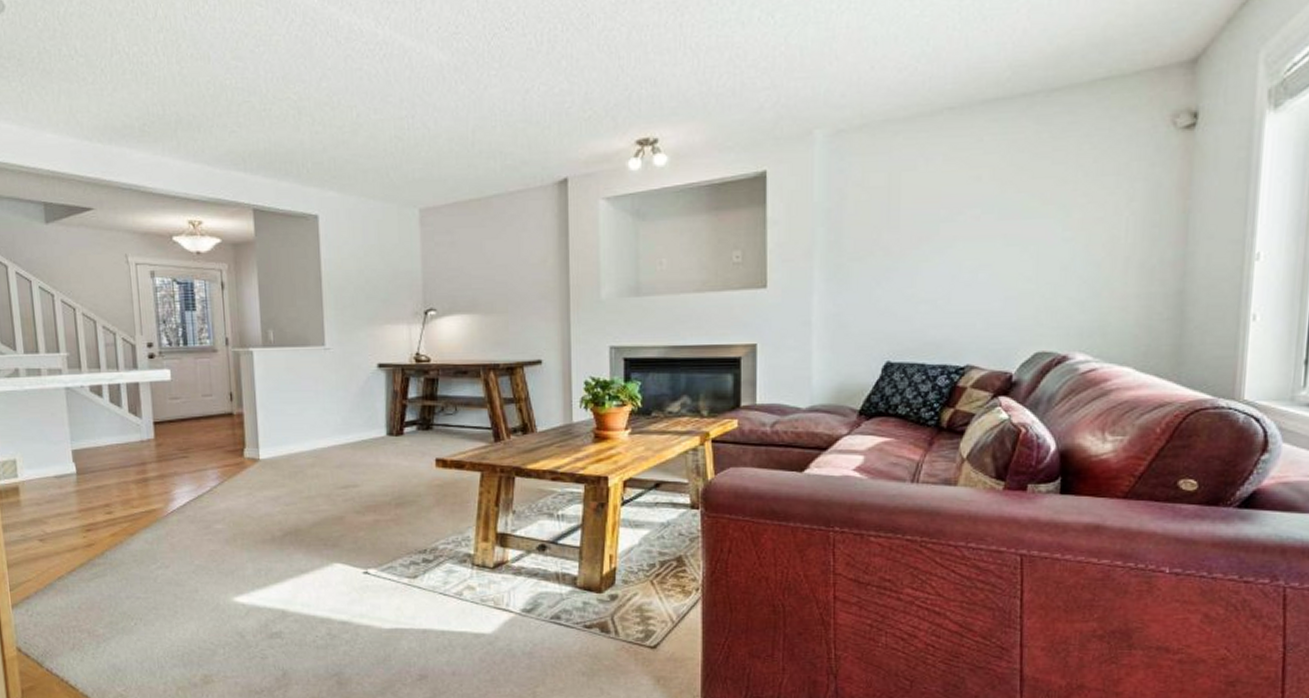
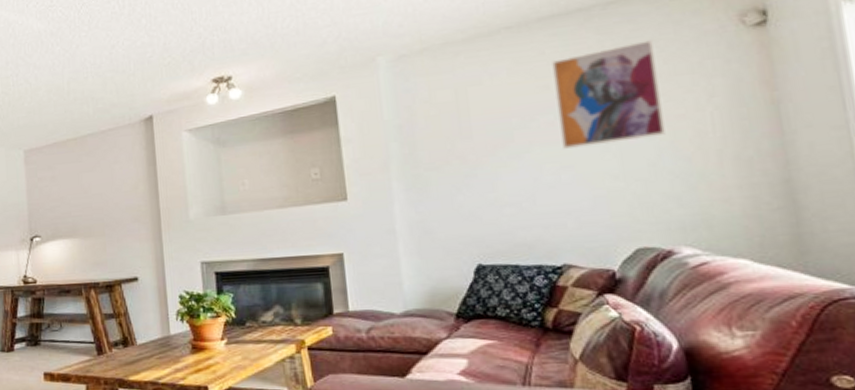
wall art: none [984,135,1087,247] -> present [552,40,665,149]

